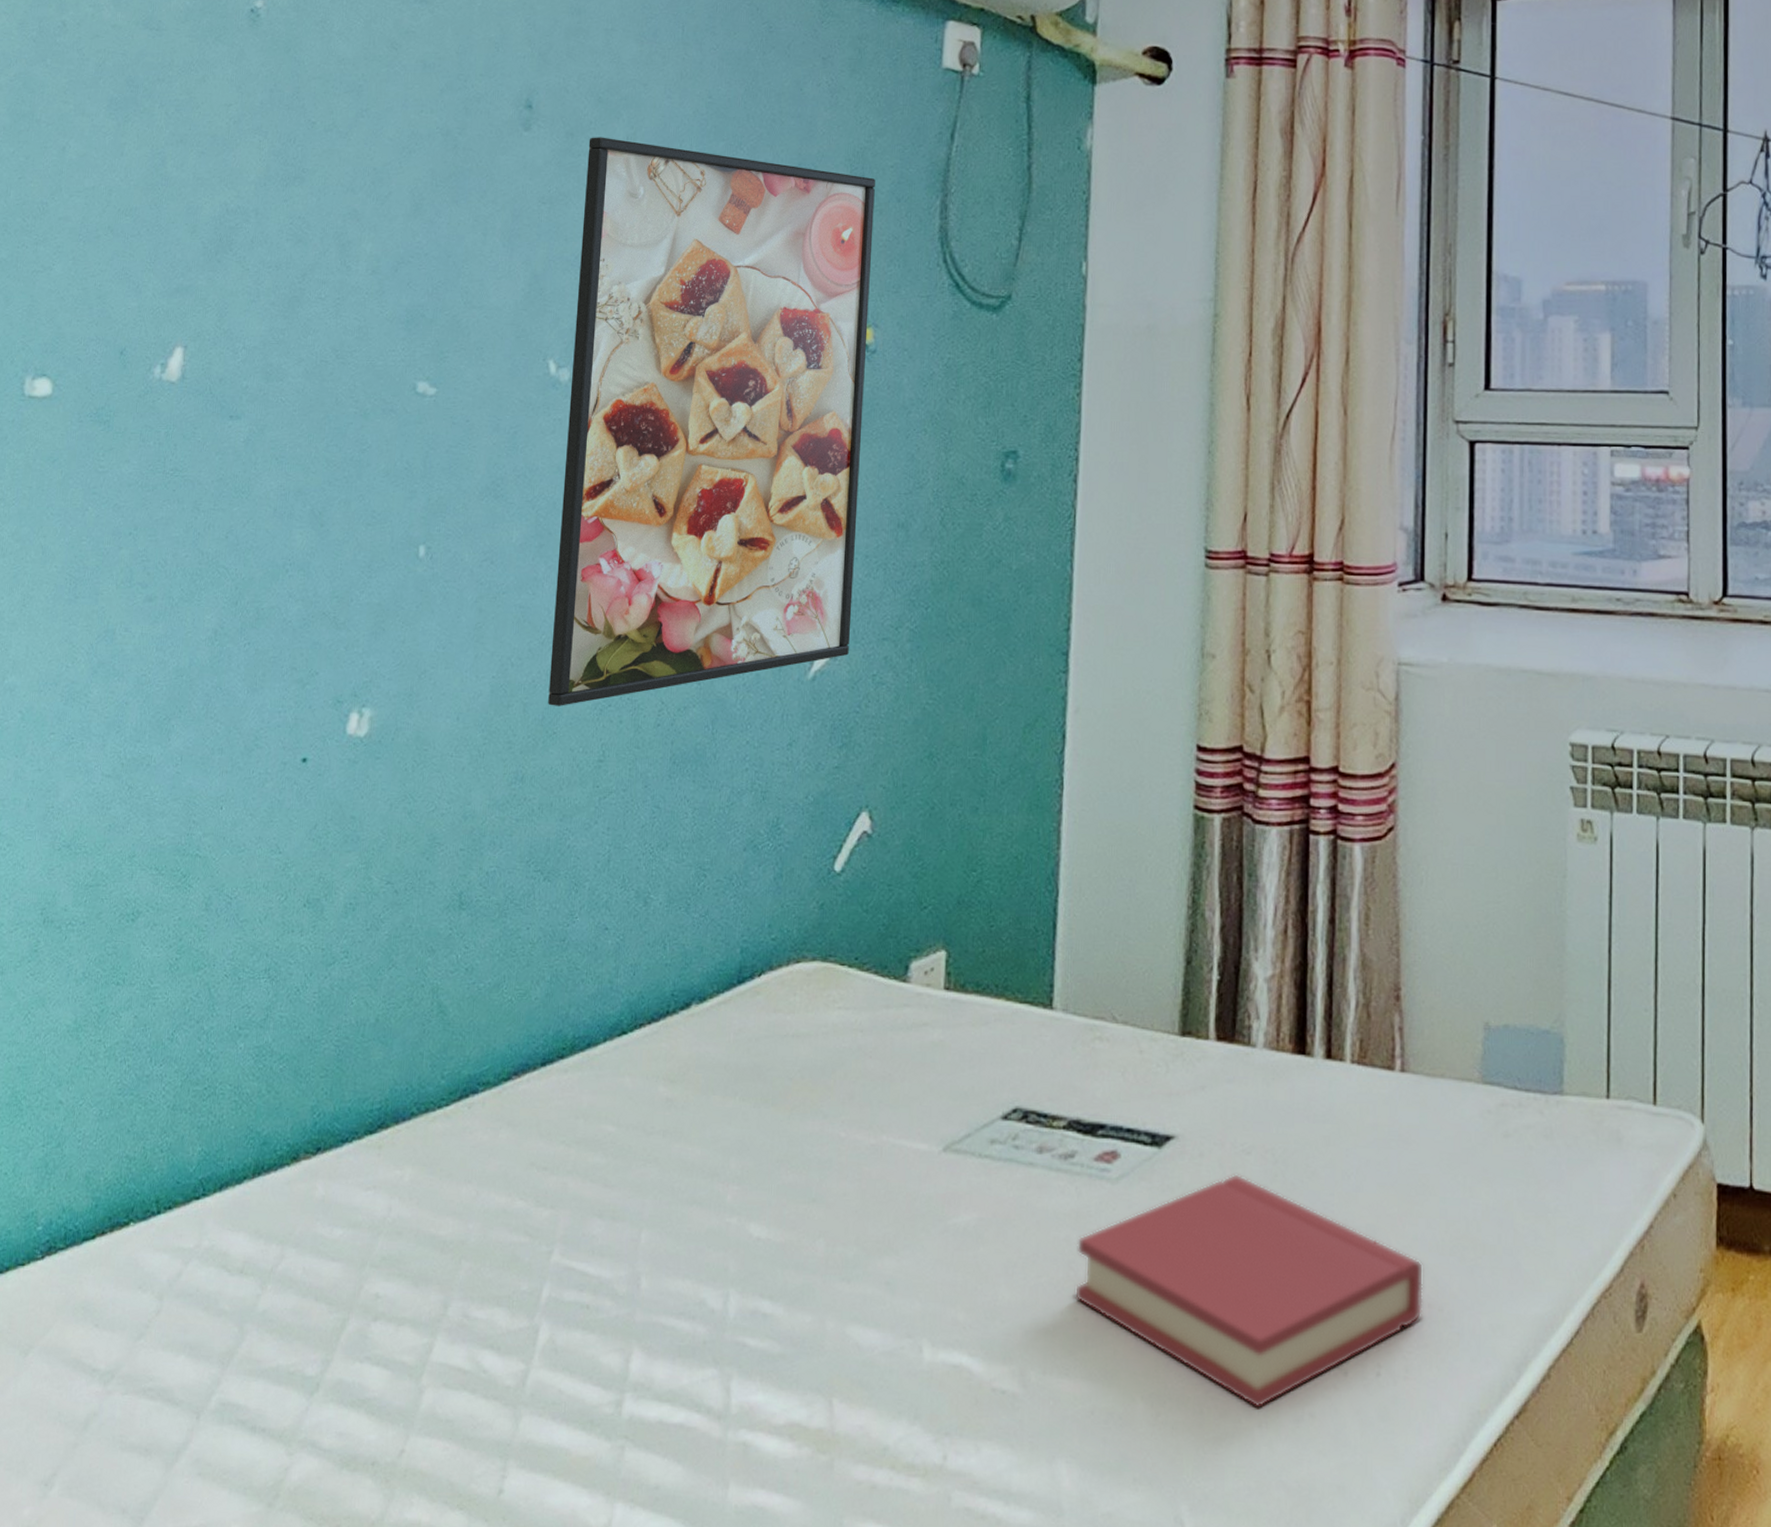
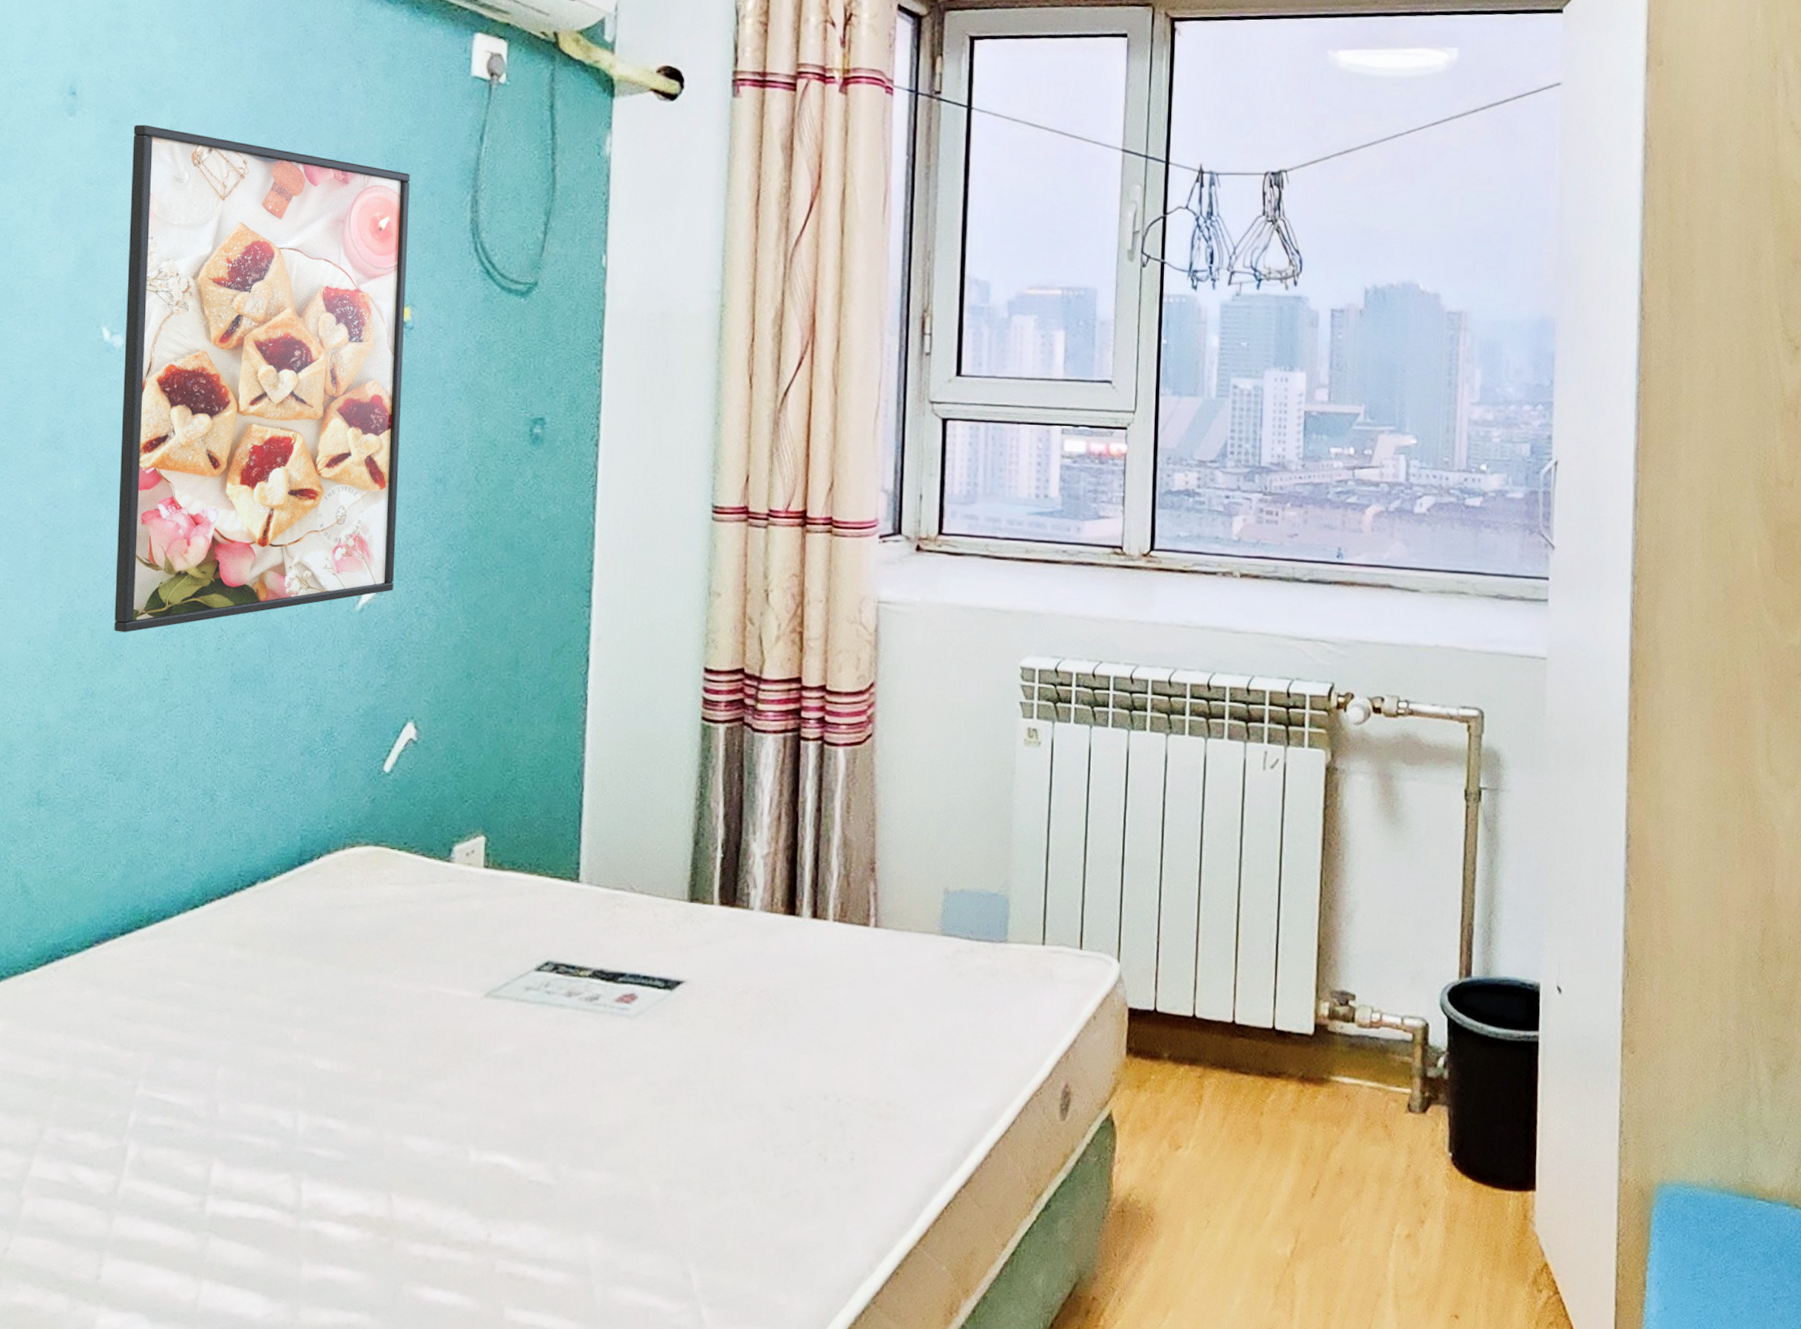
hardback book: present [1074,1174,1424,1408] -> none [599,1009,891,1188]

